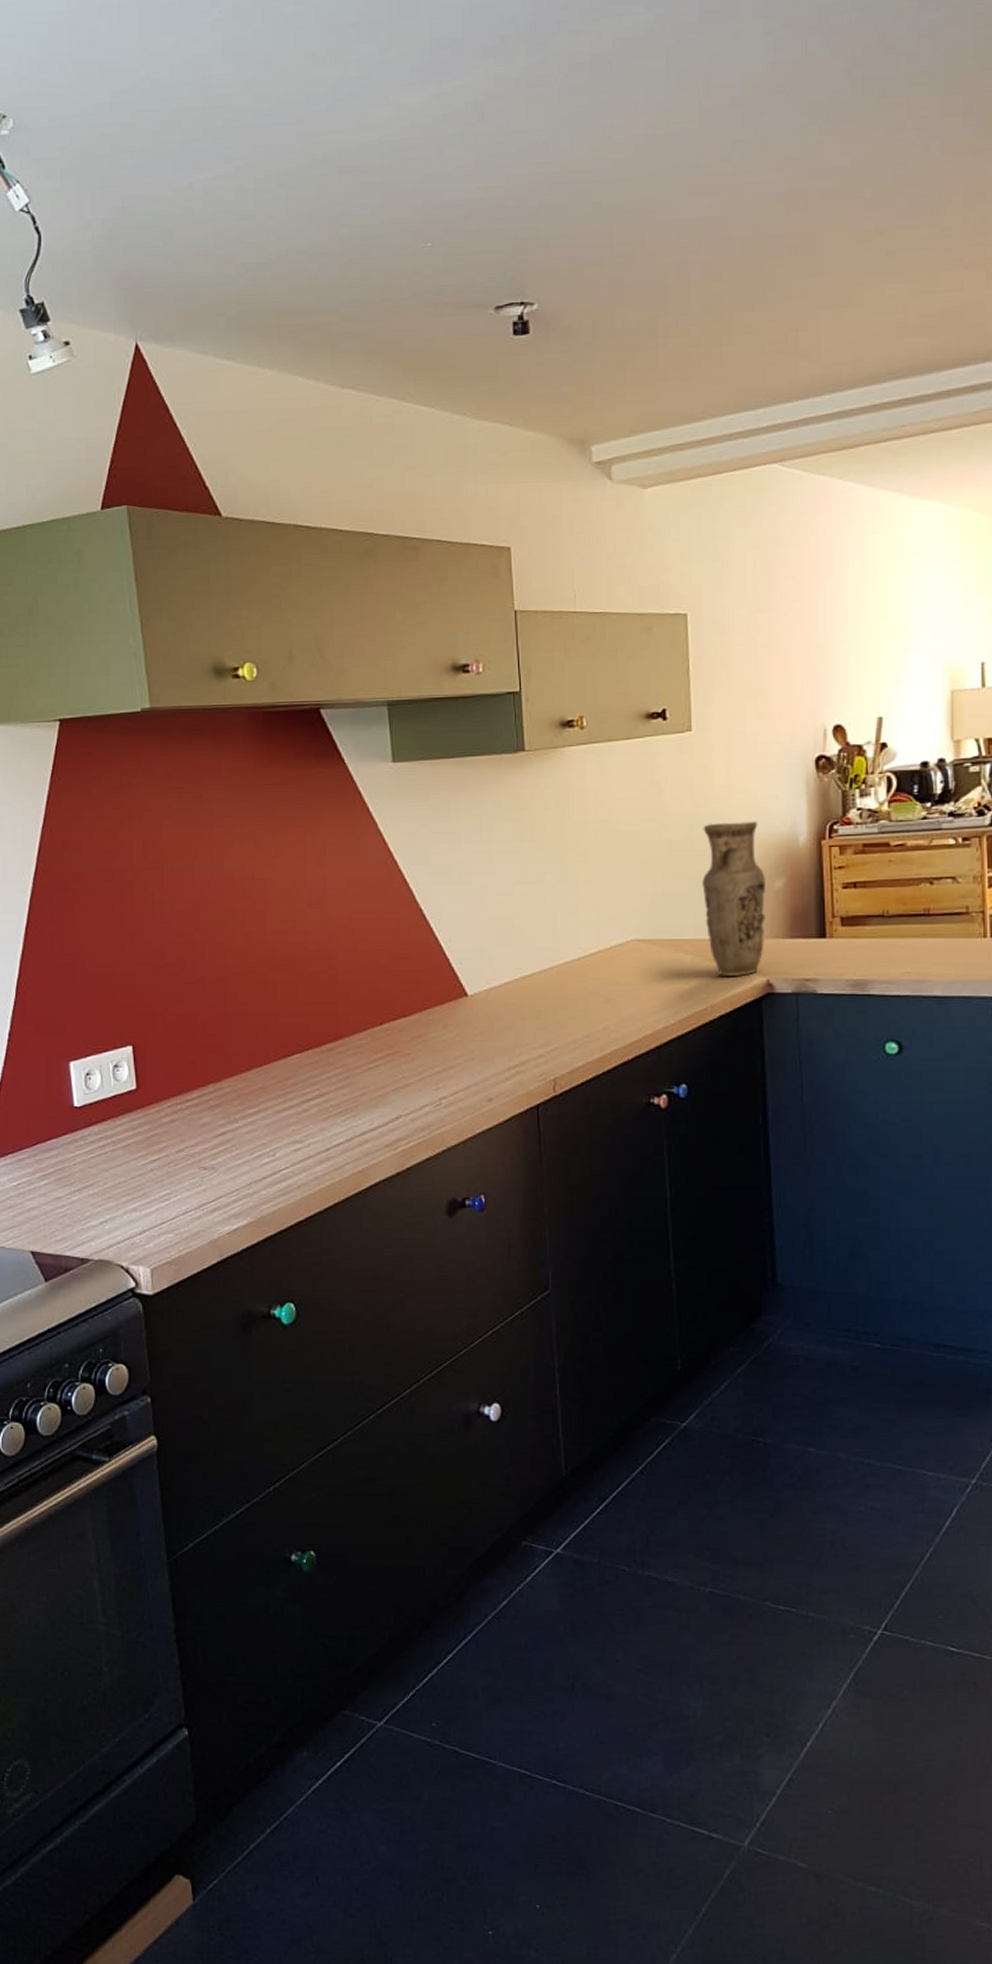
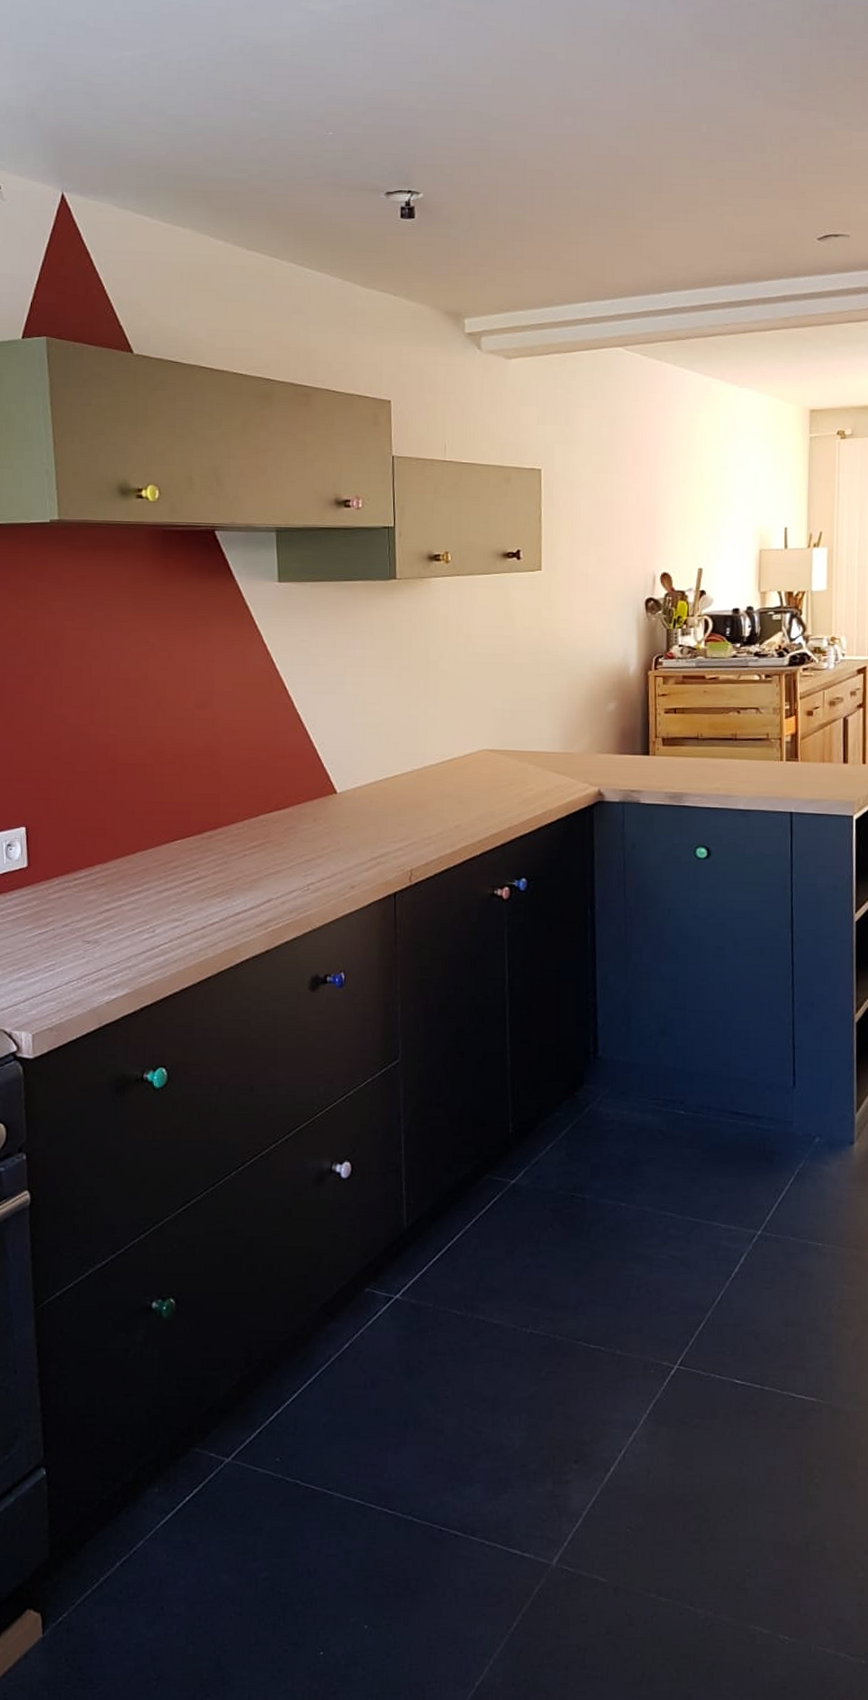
vase: present [702,820,765,976] -> none [546,651,600,785]

